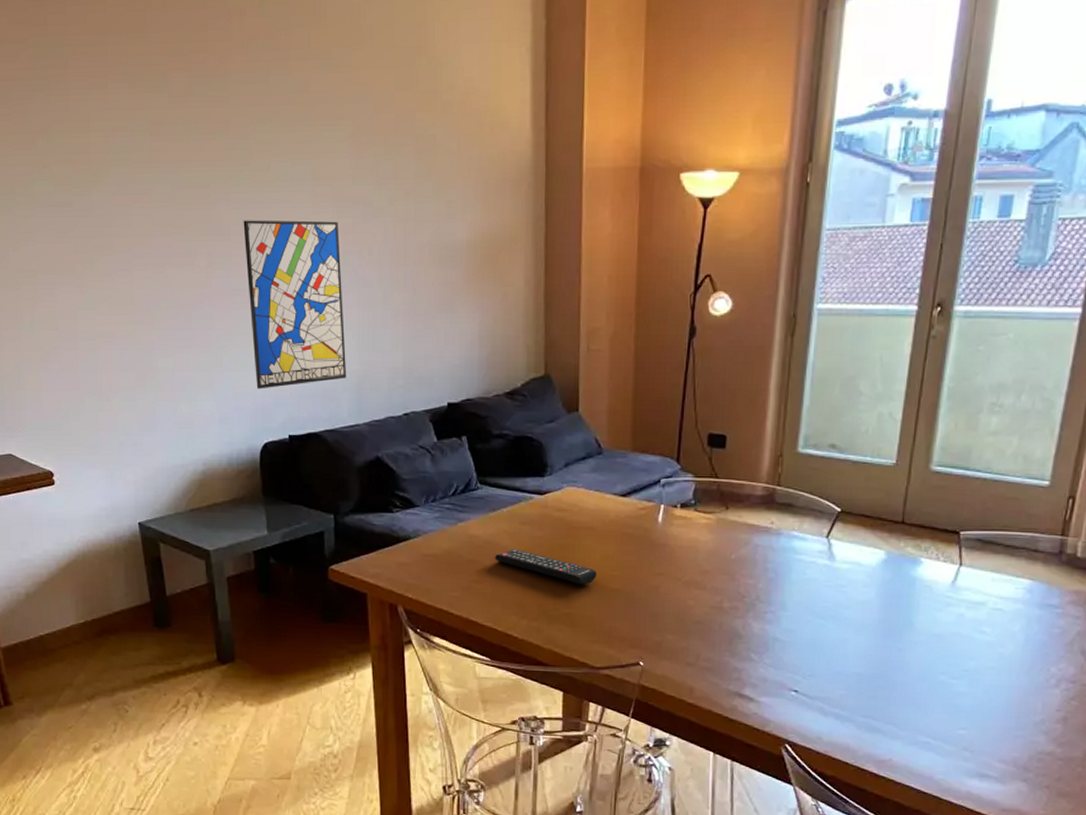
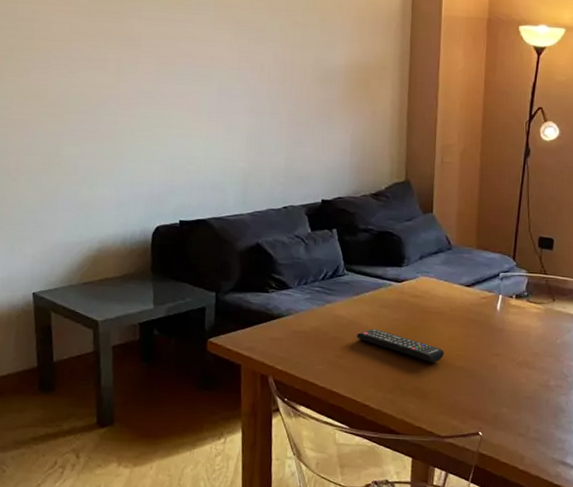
wall art: present [243,220,347,389] -> none [152,34,236,179]

